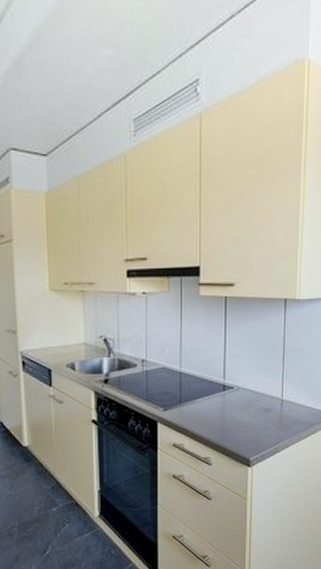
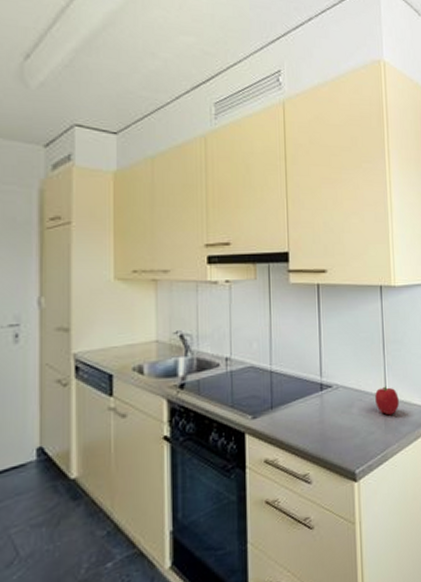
fruit: none [272,390,294,415] -> present [375,386,399,416]

